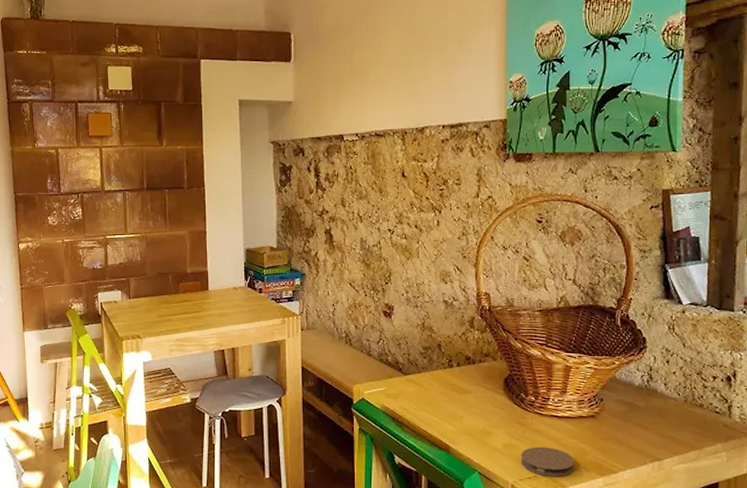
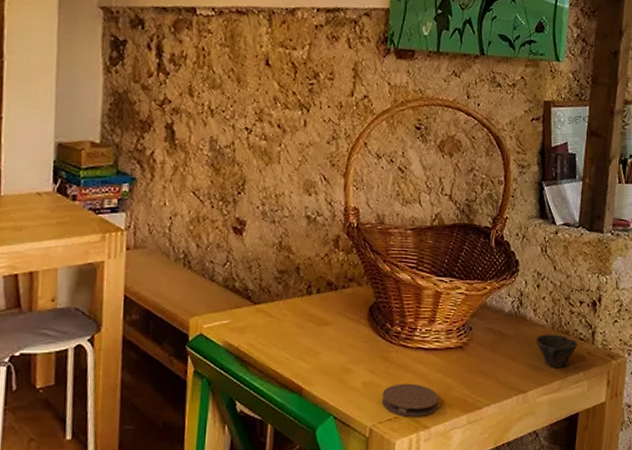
cup: none [668,406,714,439] -> present [535,334,578,368]

